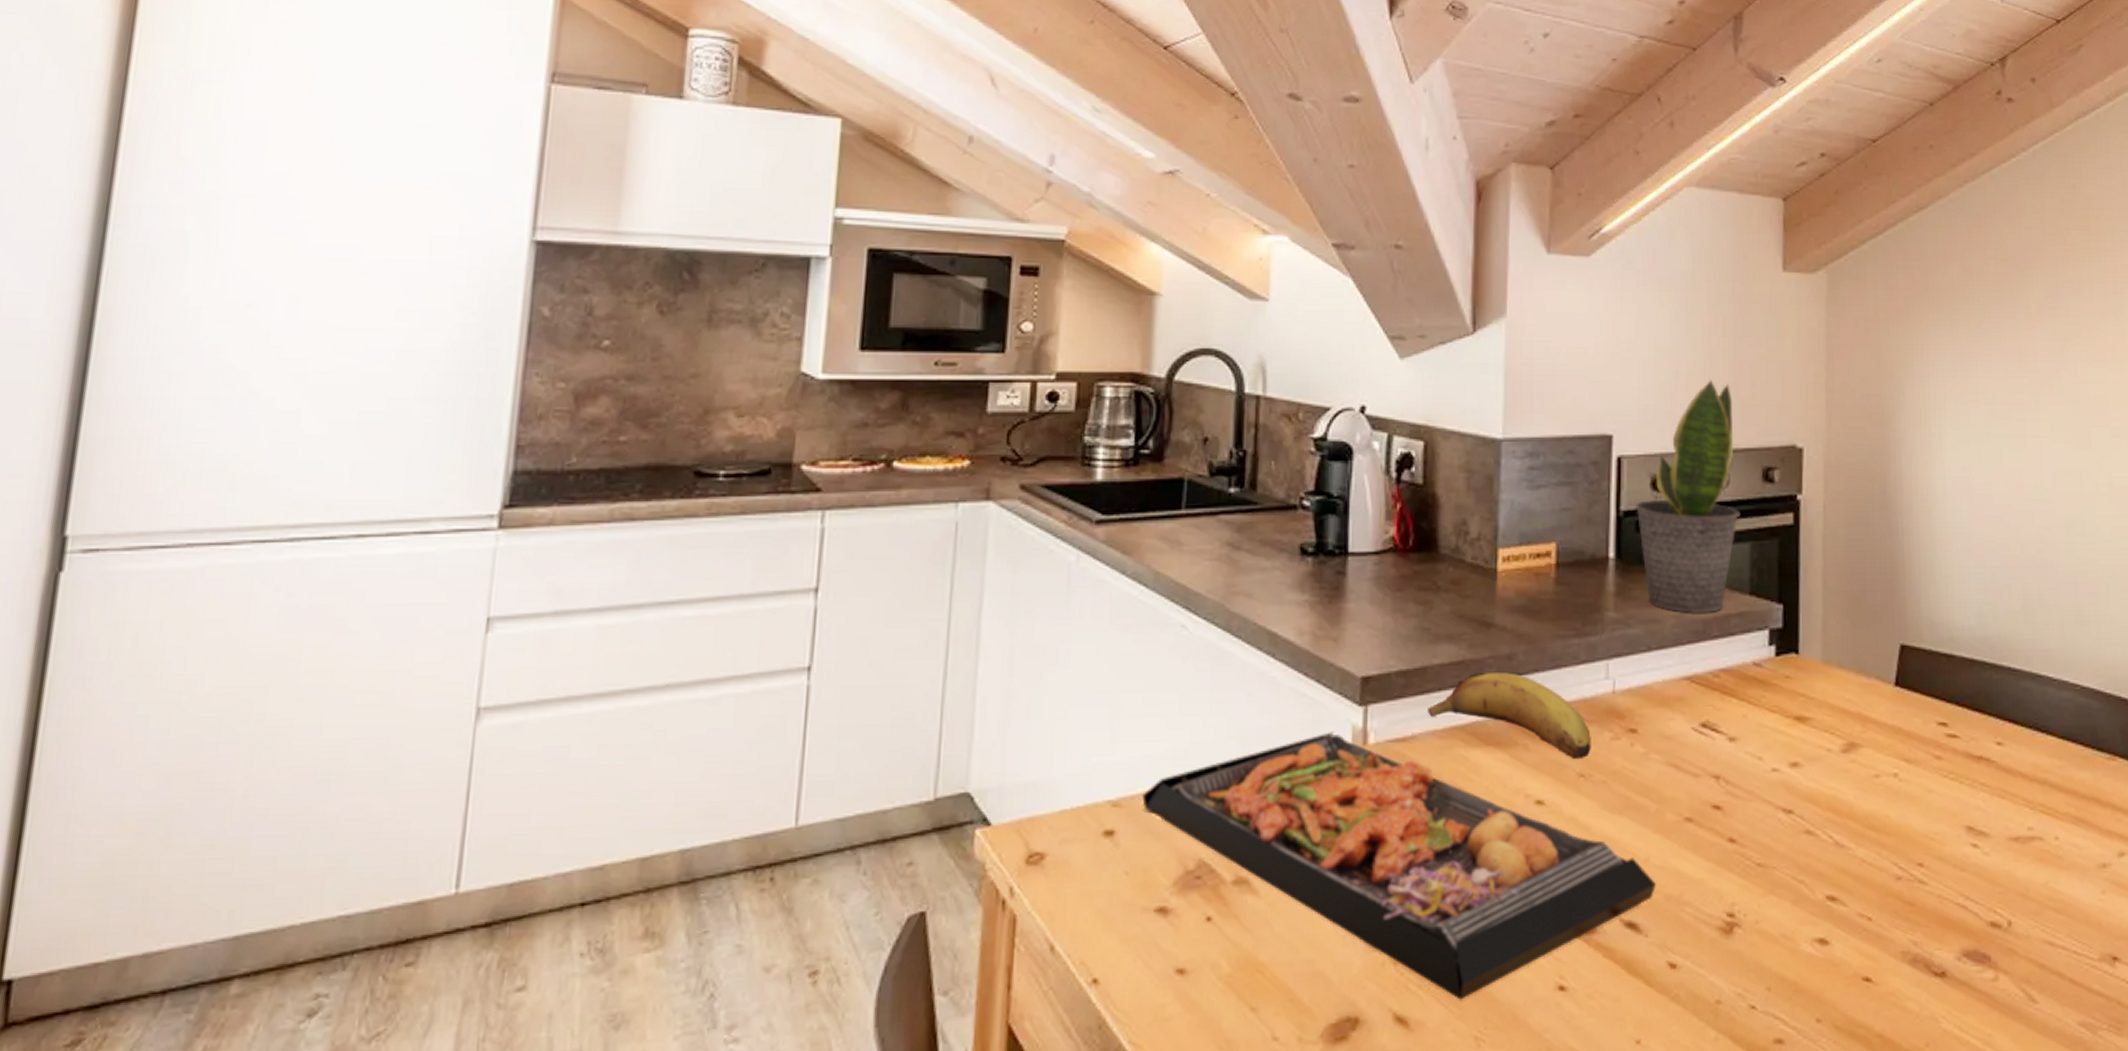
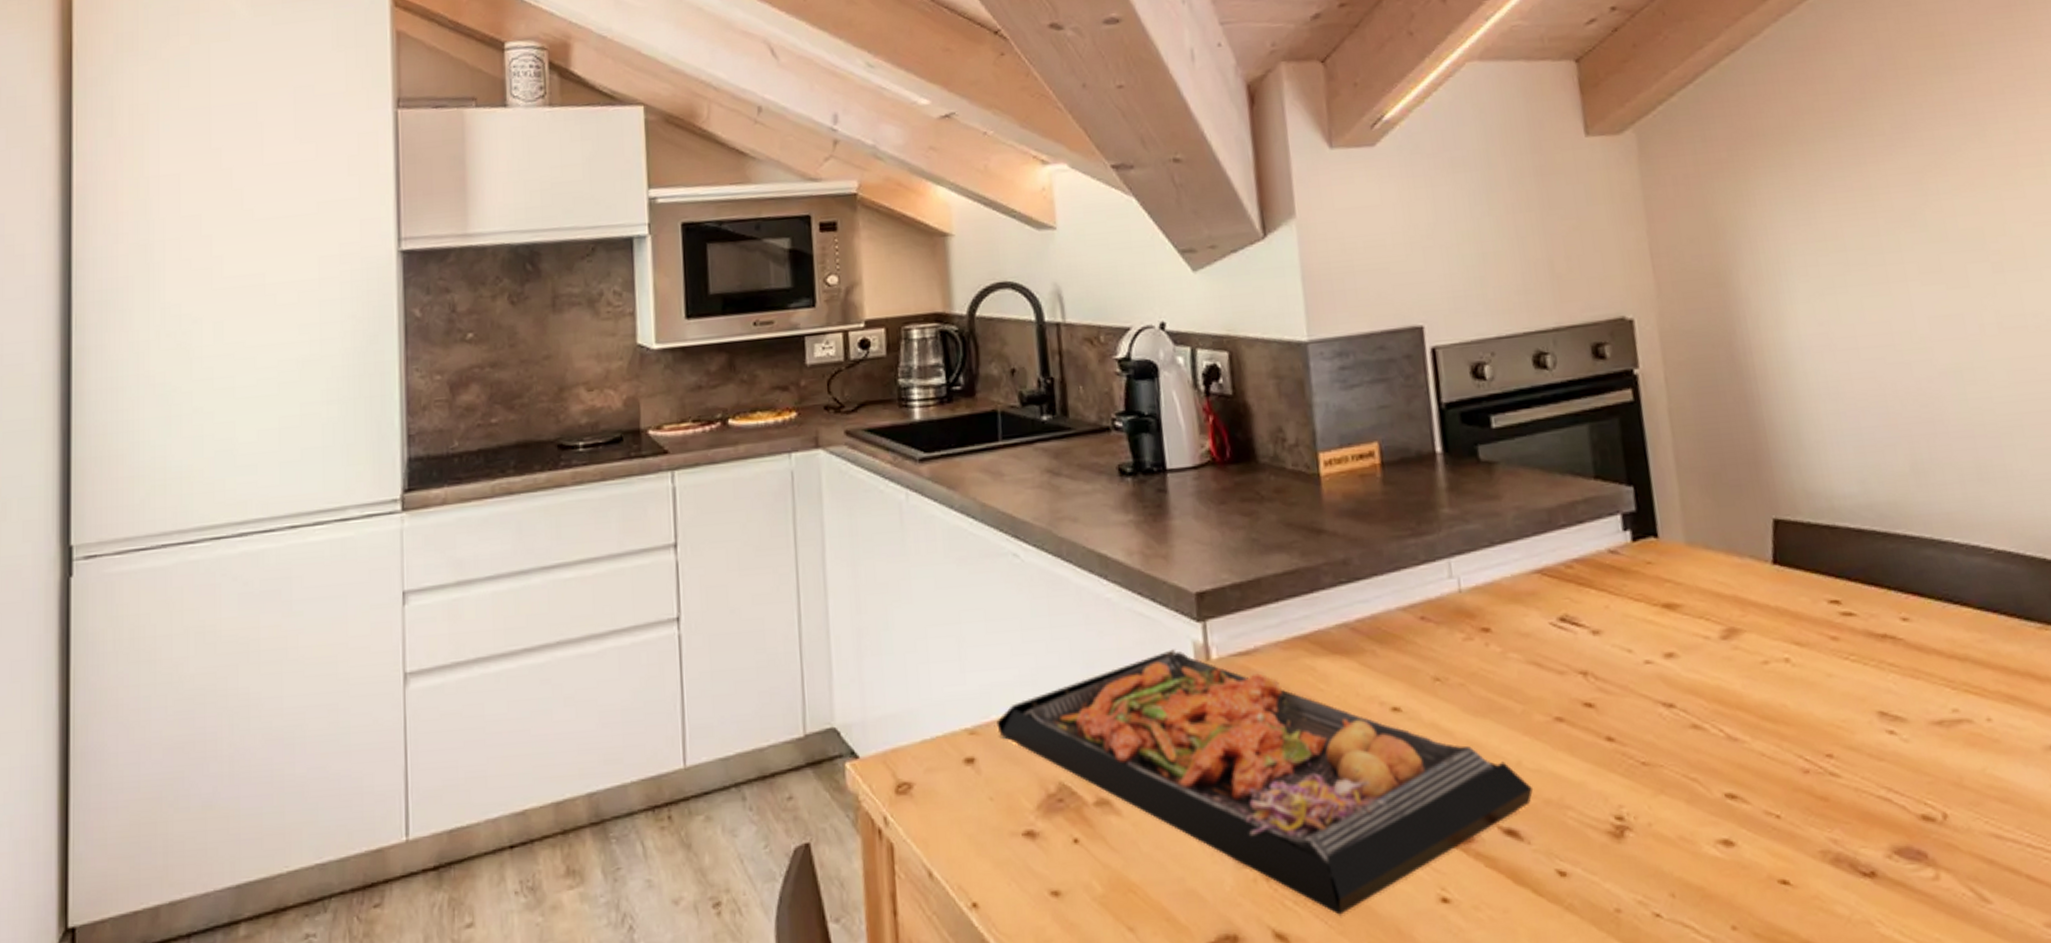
fruit: present [1428,672,1591,758] -> none [1267,578,1444,662]
potted plant: present [1634,379,1741,614] -> none [1456,257,1574,504]

